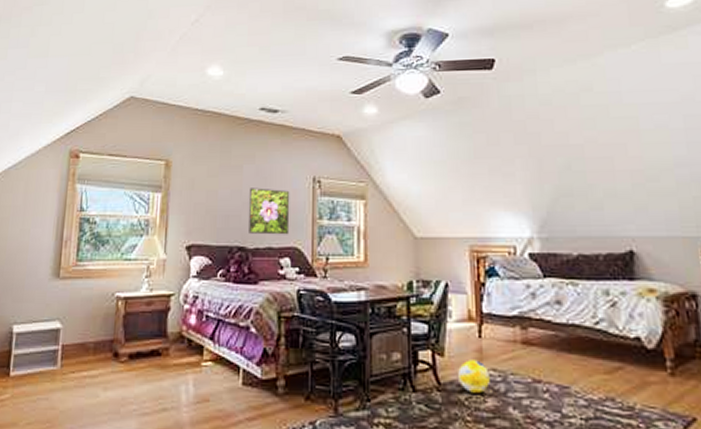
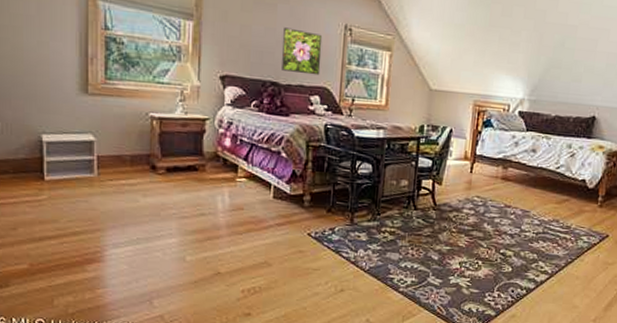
ball: present [458,359,490,393] -> none [450,188,474,213]

